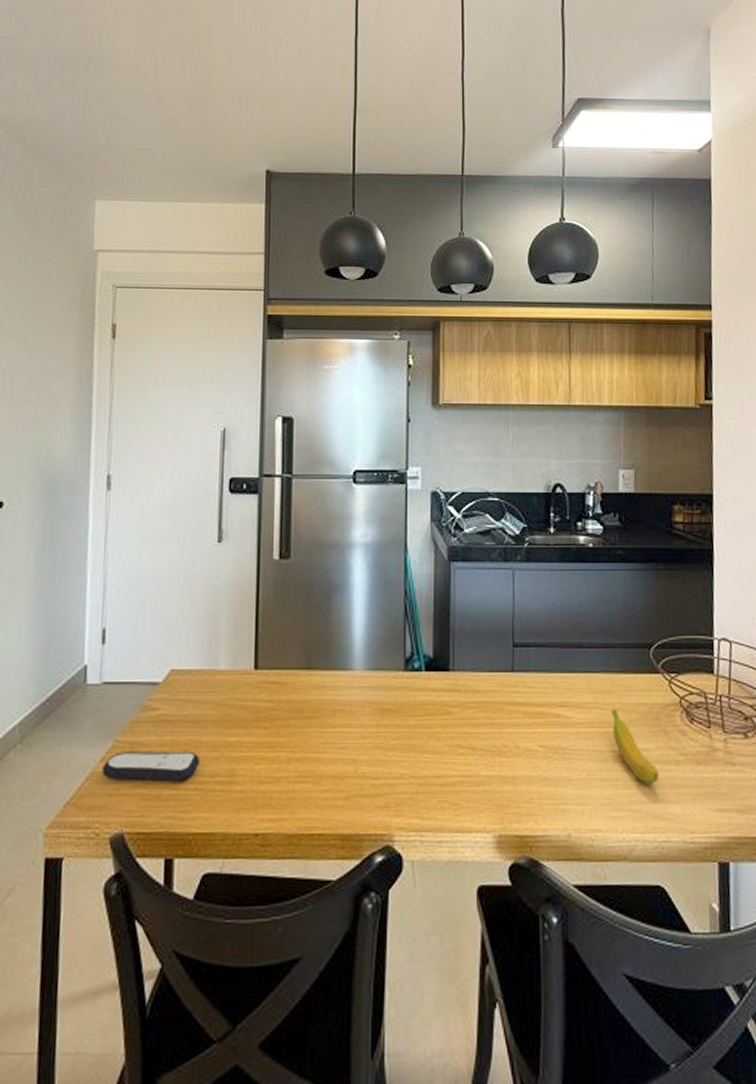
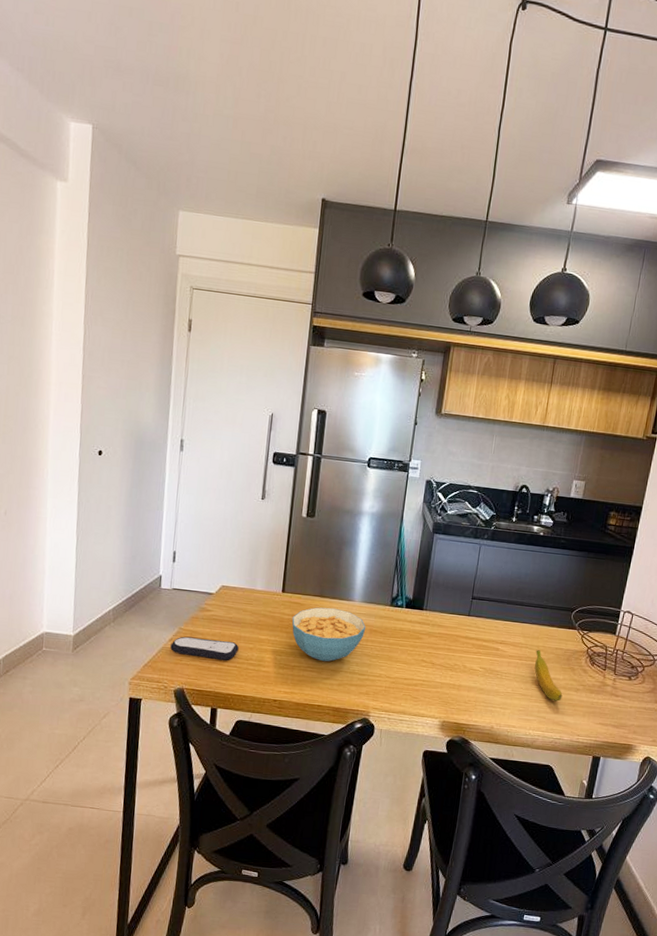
cereal bowl: none [271,683,375,766] -> present [292,607,366,662]

